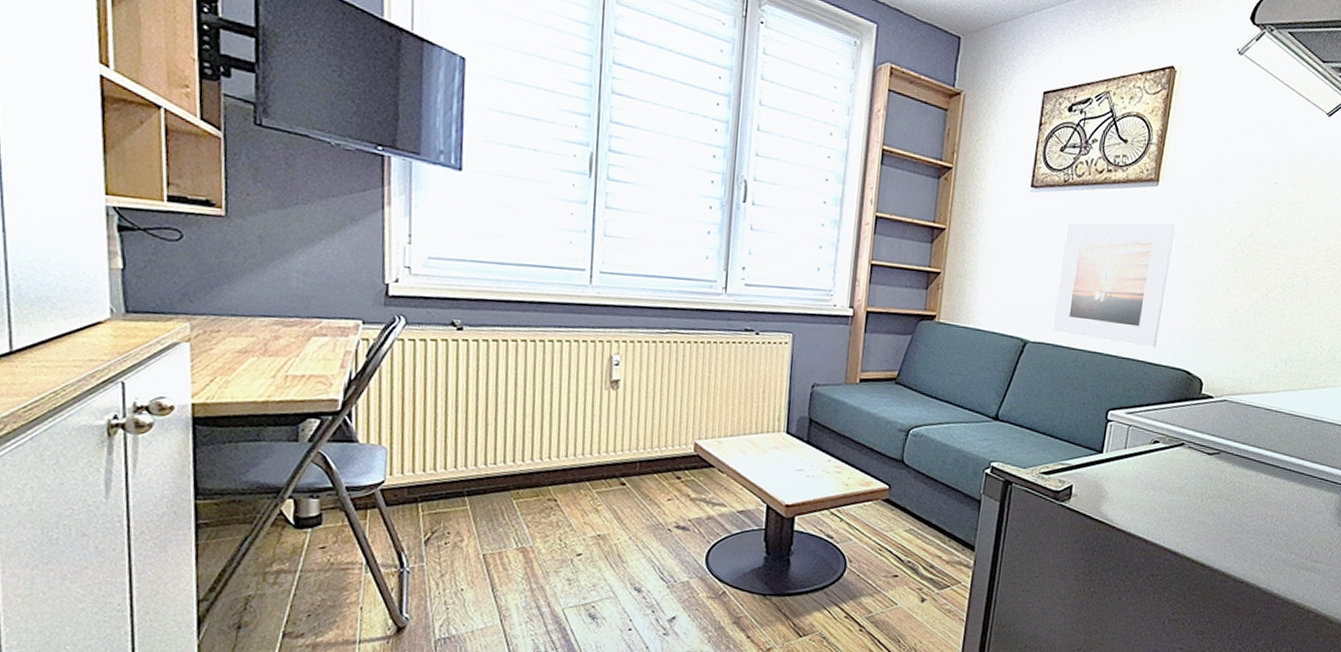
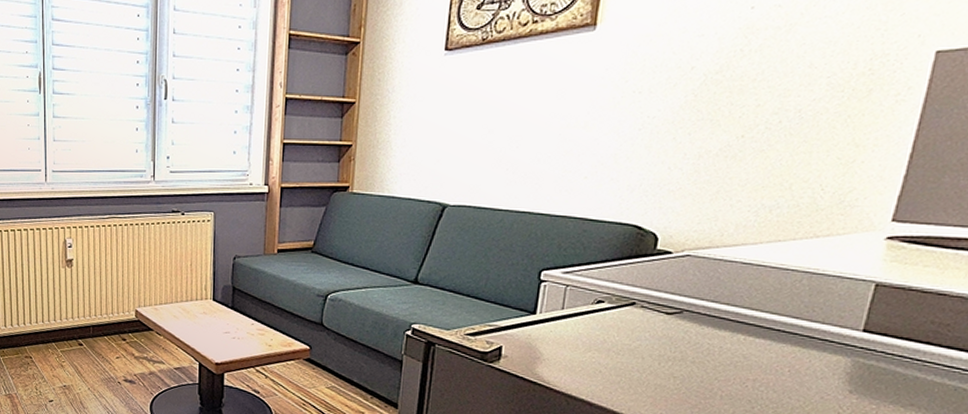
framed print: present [1052,222,1176,348] -> none [473,69,619,203]

